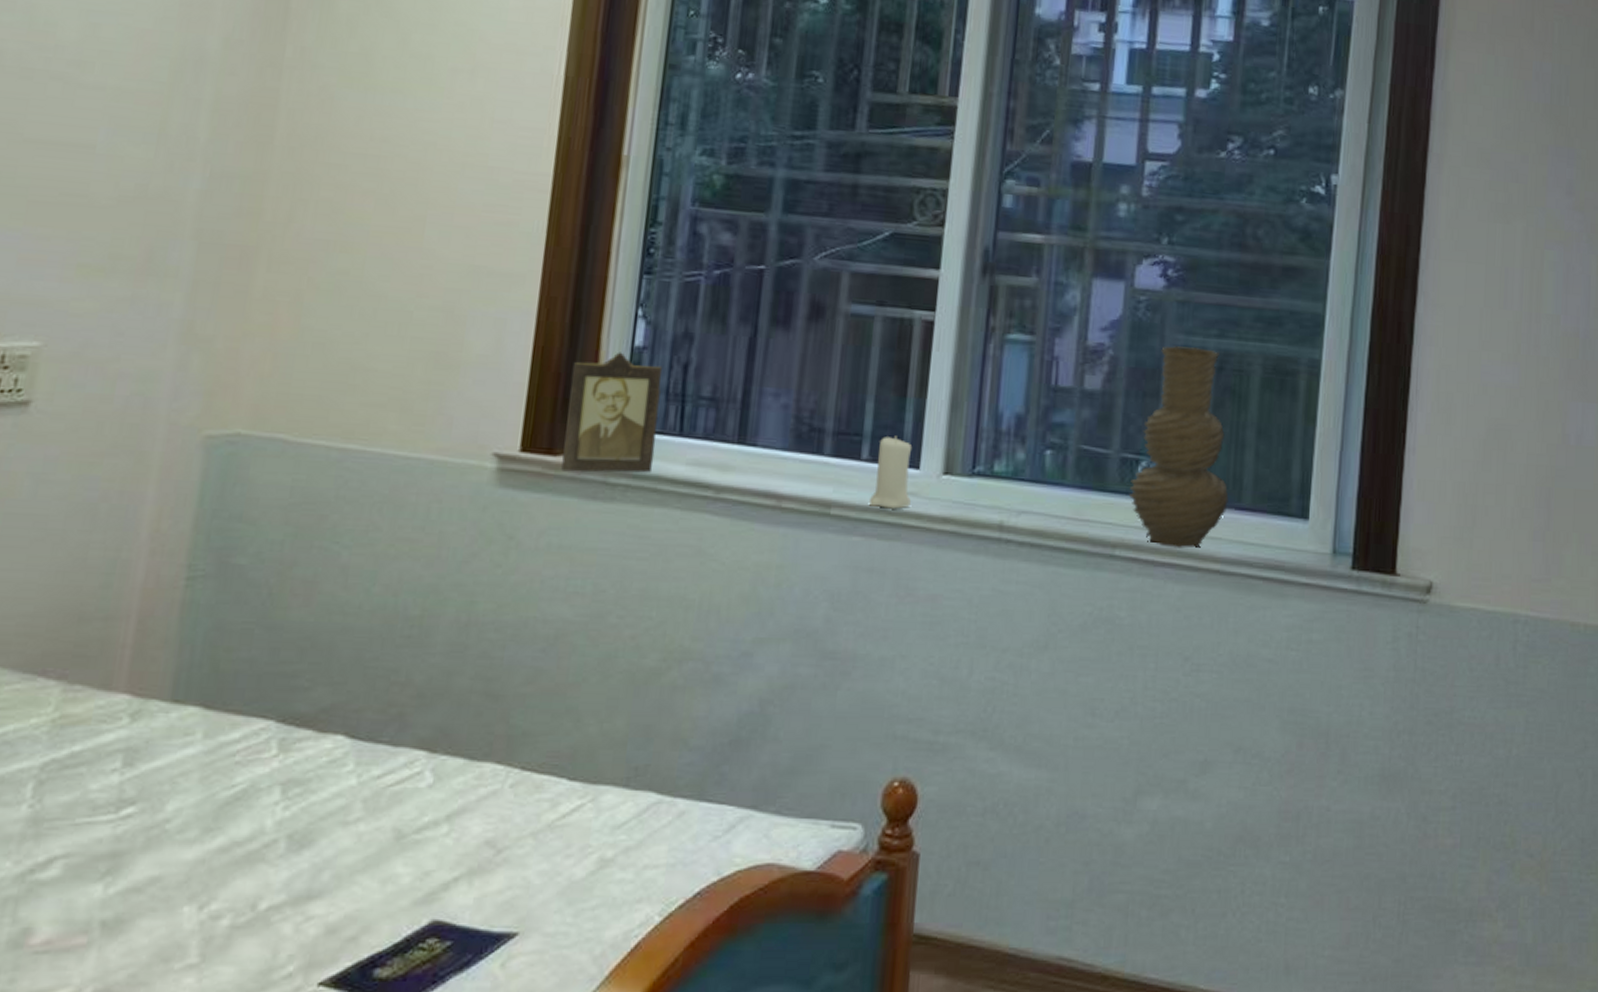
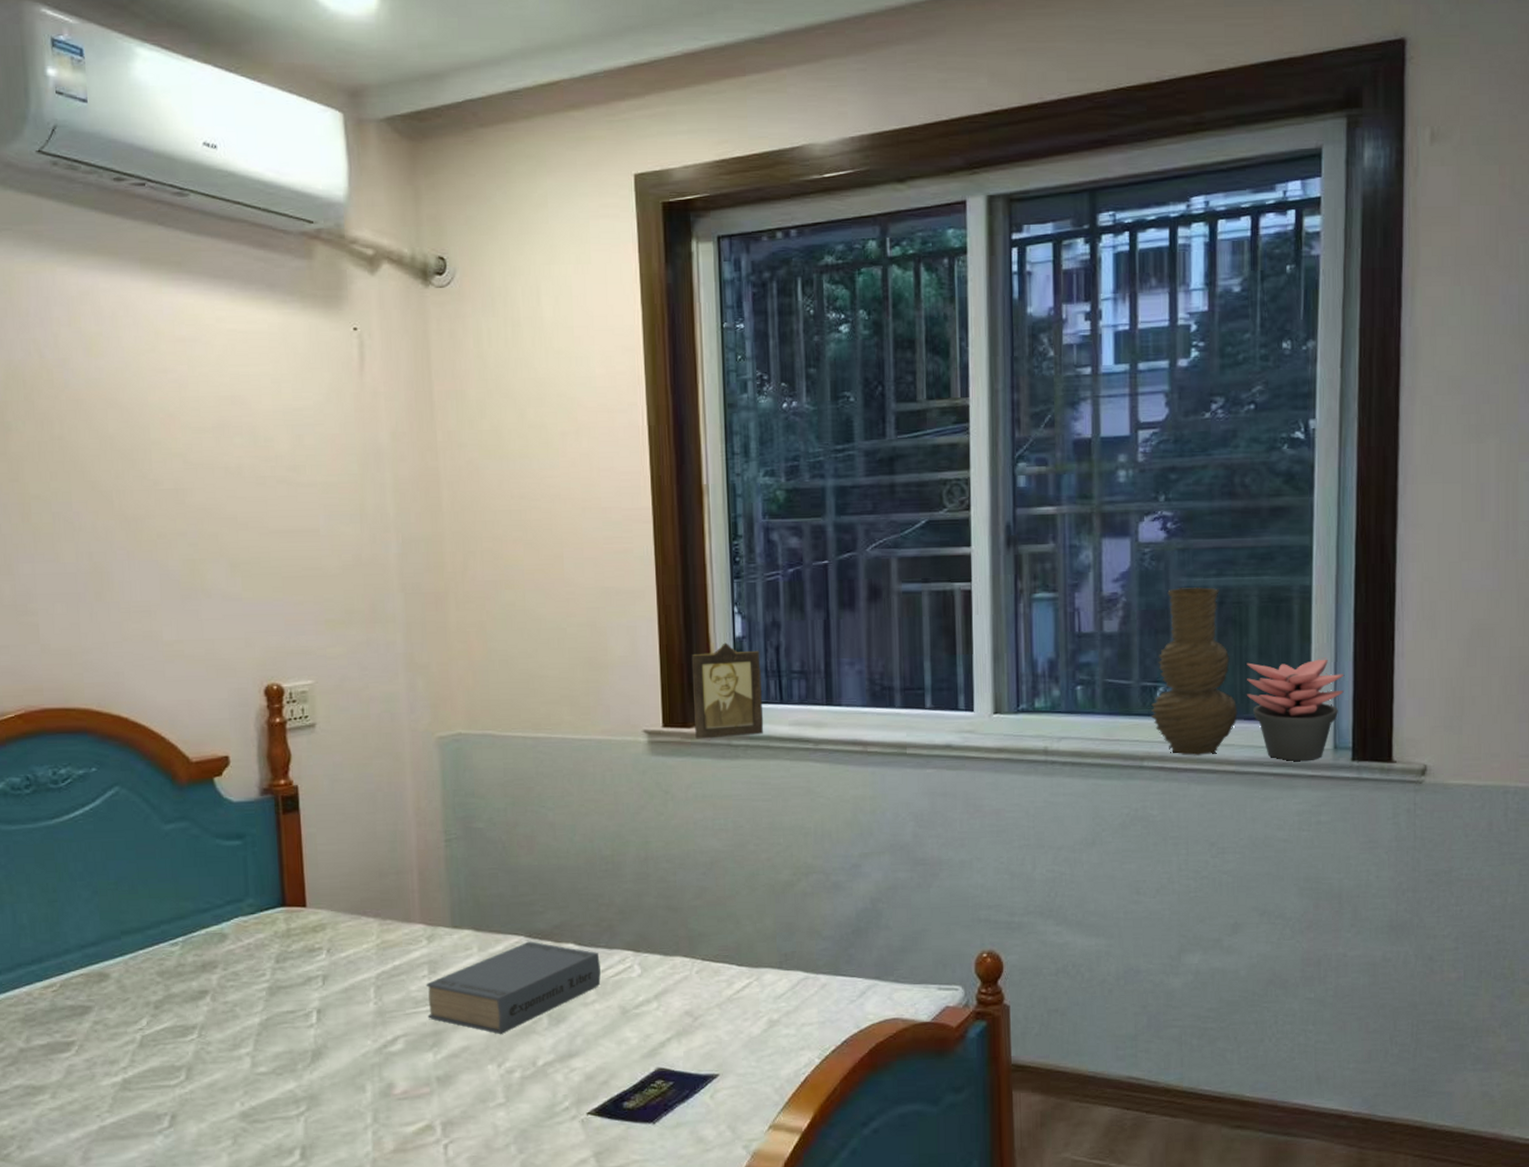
book: none [106,728,378,860] -> present [426,941,601,1034]
candle: present [868,436,913,509] -> none [936,687,970,745]
succulent plant: none [1240,442,1349,566] -> present [1247,657,1344,762]

